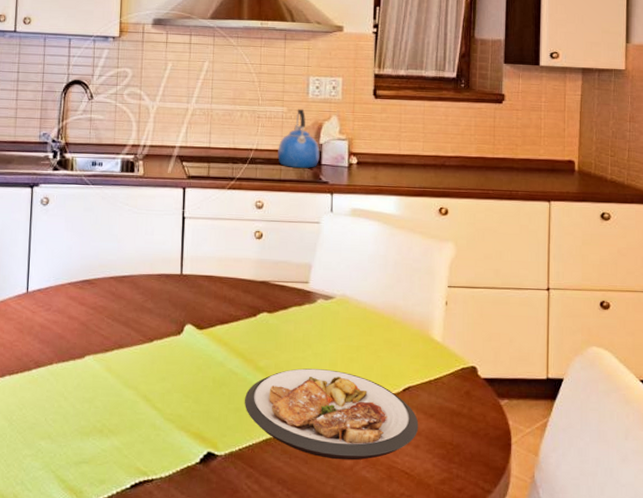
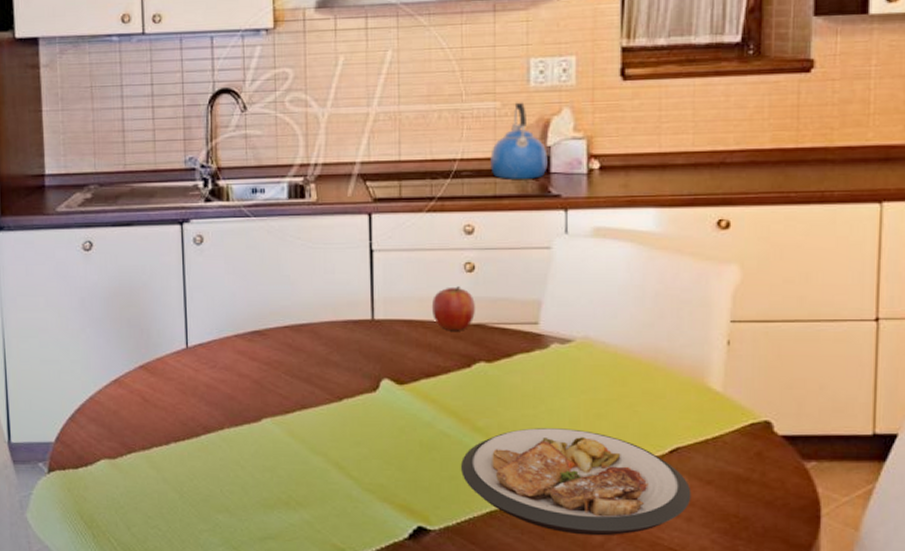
fruit: none [227,250,262,286] -> present [431,286,476,331]

